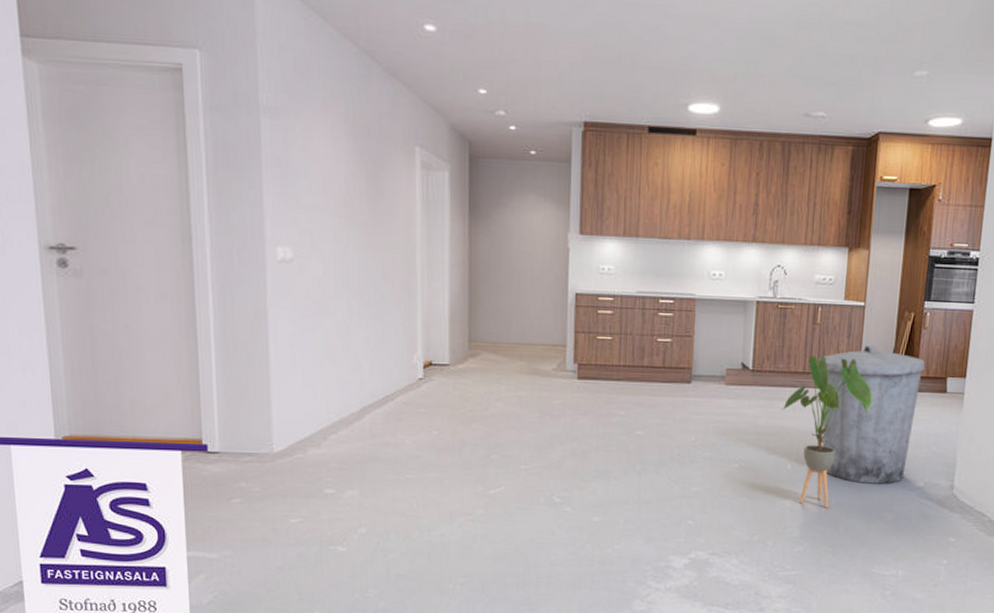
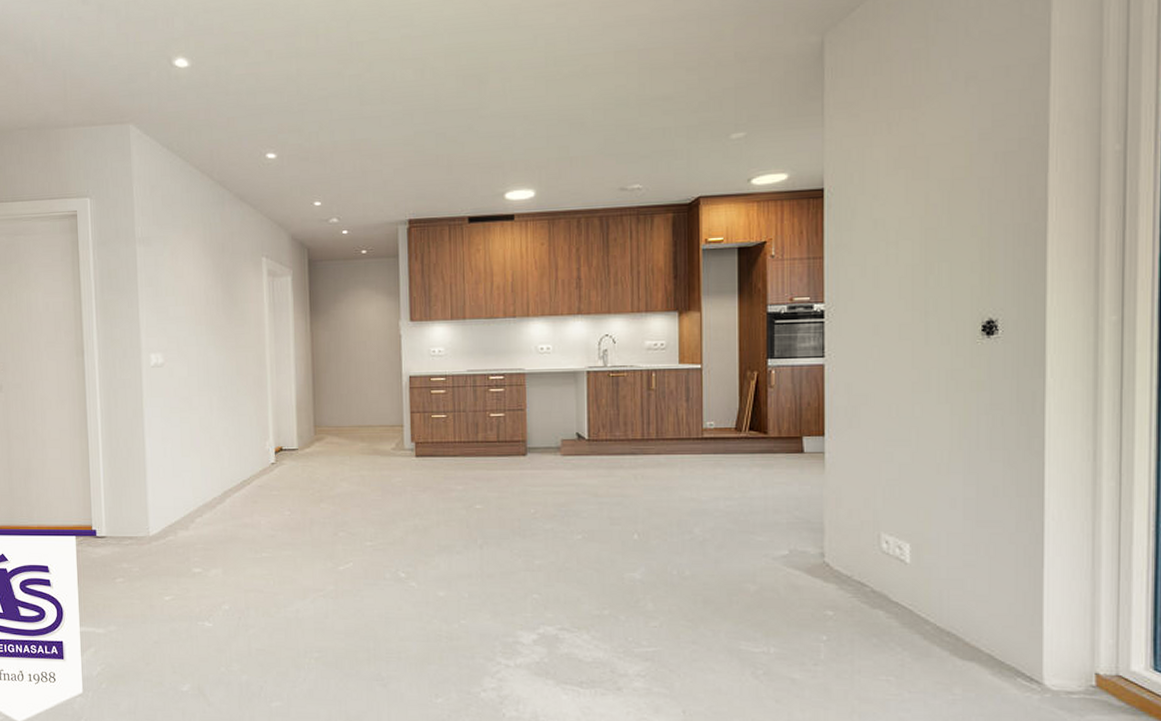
house plant: present [781,356,872,508] -> none [622,421,720,580]
trash can: present [818,344,926,484] -> none [657,407,777,553]

